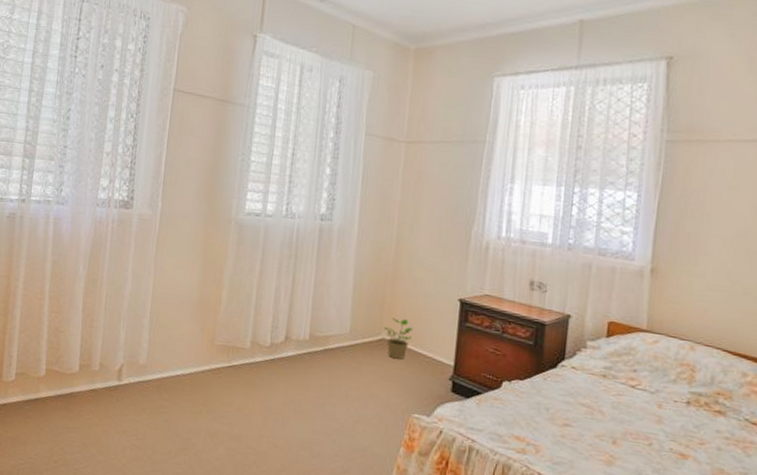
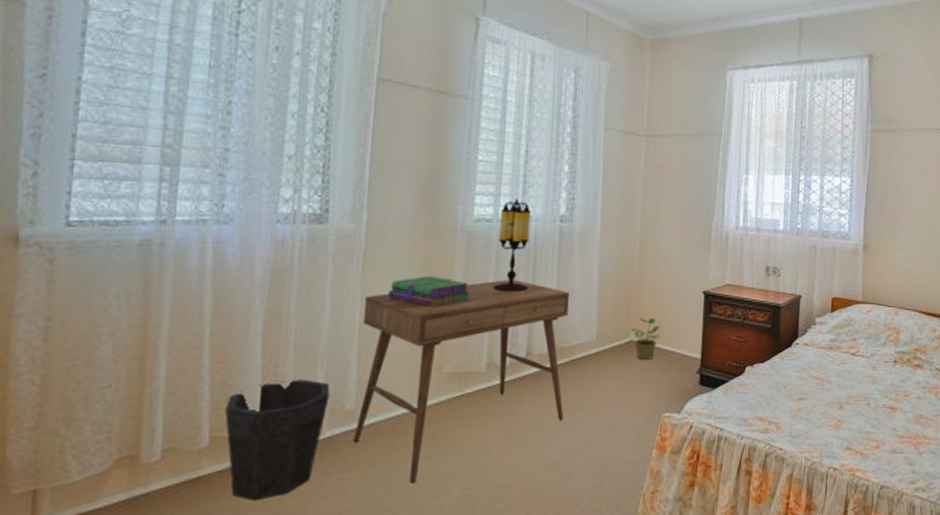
waste bin: none [56,332,129,425] -> present [225,379,330,501]
desk: none [144,268,326,435] -> present [353,280,569,483]
stack of books: none [174,259,239,287] -> present [387,276,470,308]
table lamp: none [259,197,295,281] -> present [493,199,531,292]

